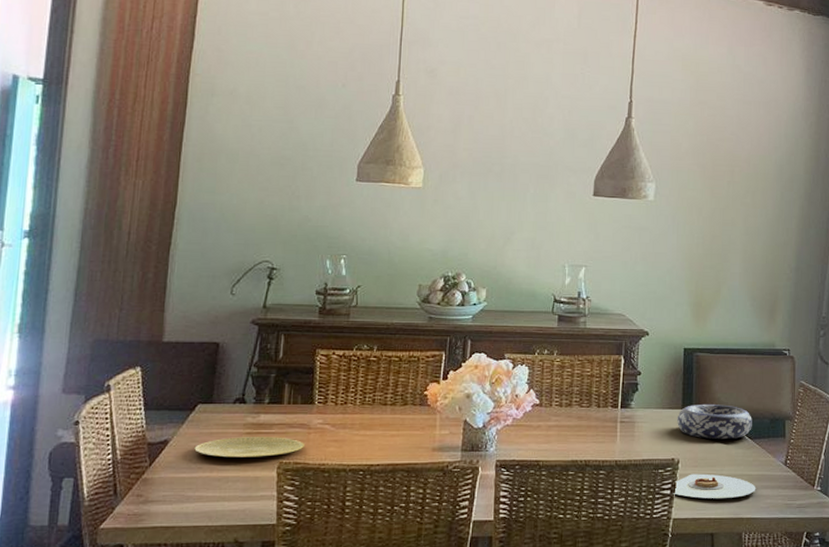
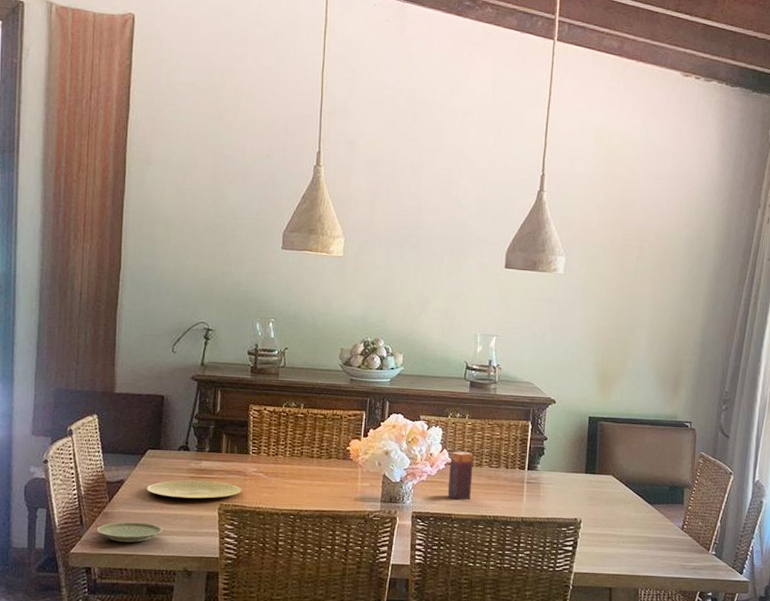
plate: none [133,488,212,512] -> present [97,522,163,542]
candle: none [535,391,563,445] -> present [447,451,474,500]
plate: present [673,473,756,499] -> none [575,533,654,557]
decorative bowl: present [677,405,752,440] -> none [580,470,652,504]

